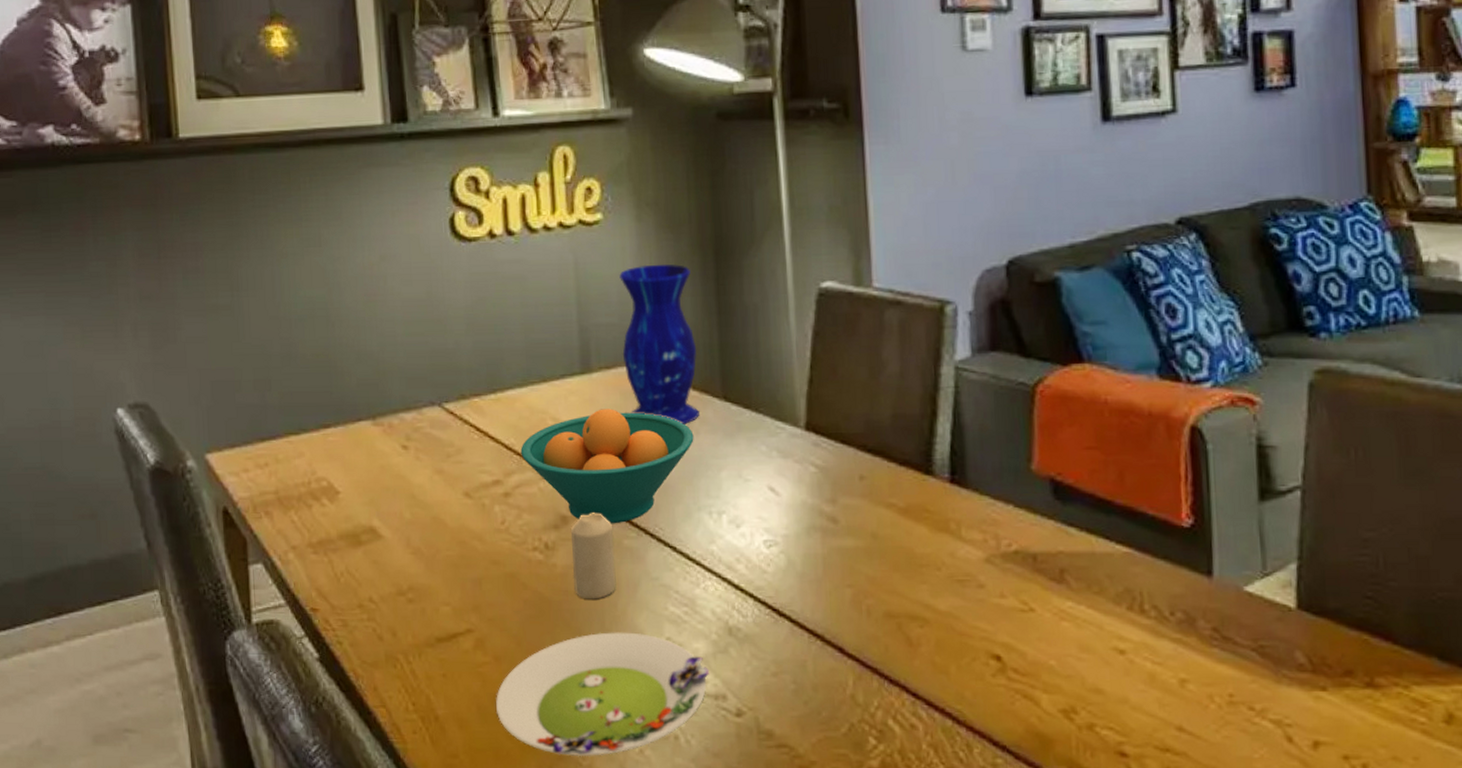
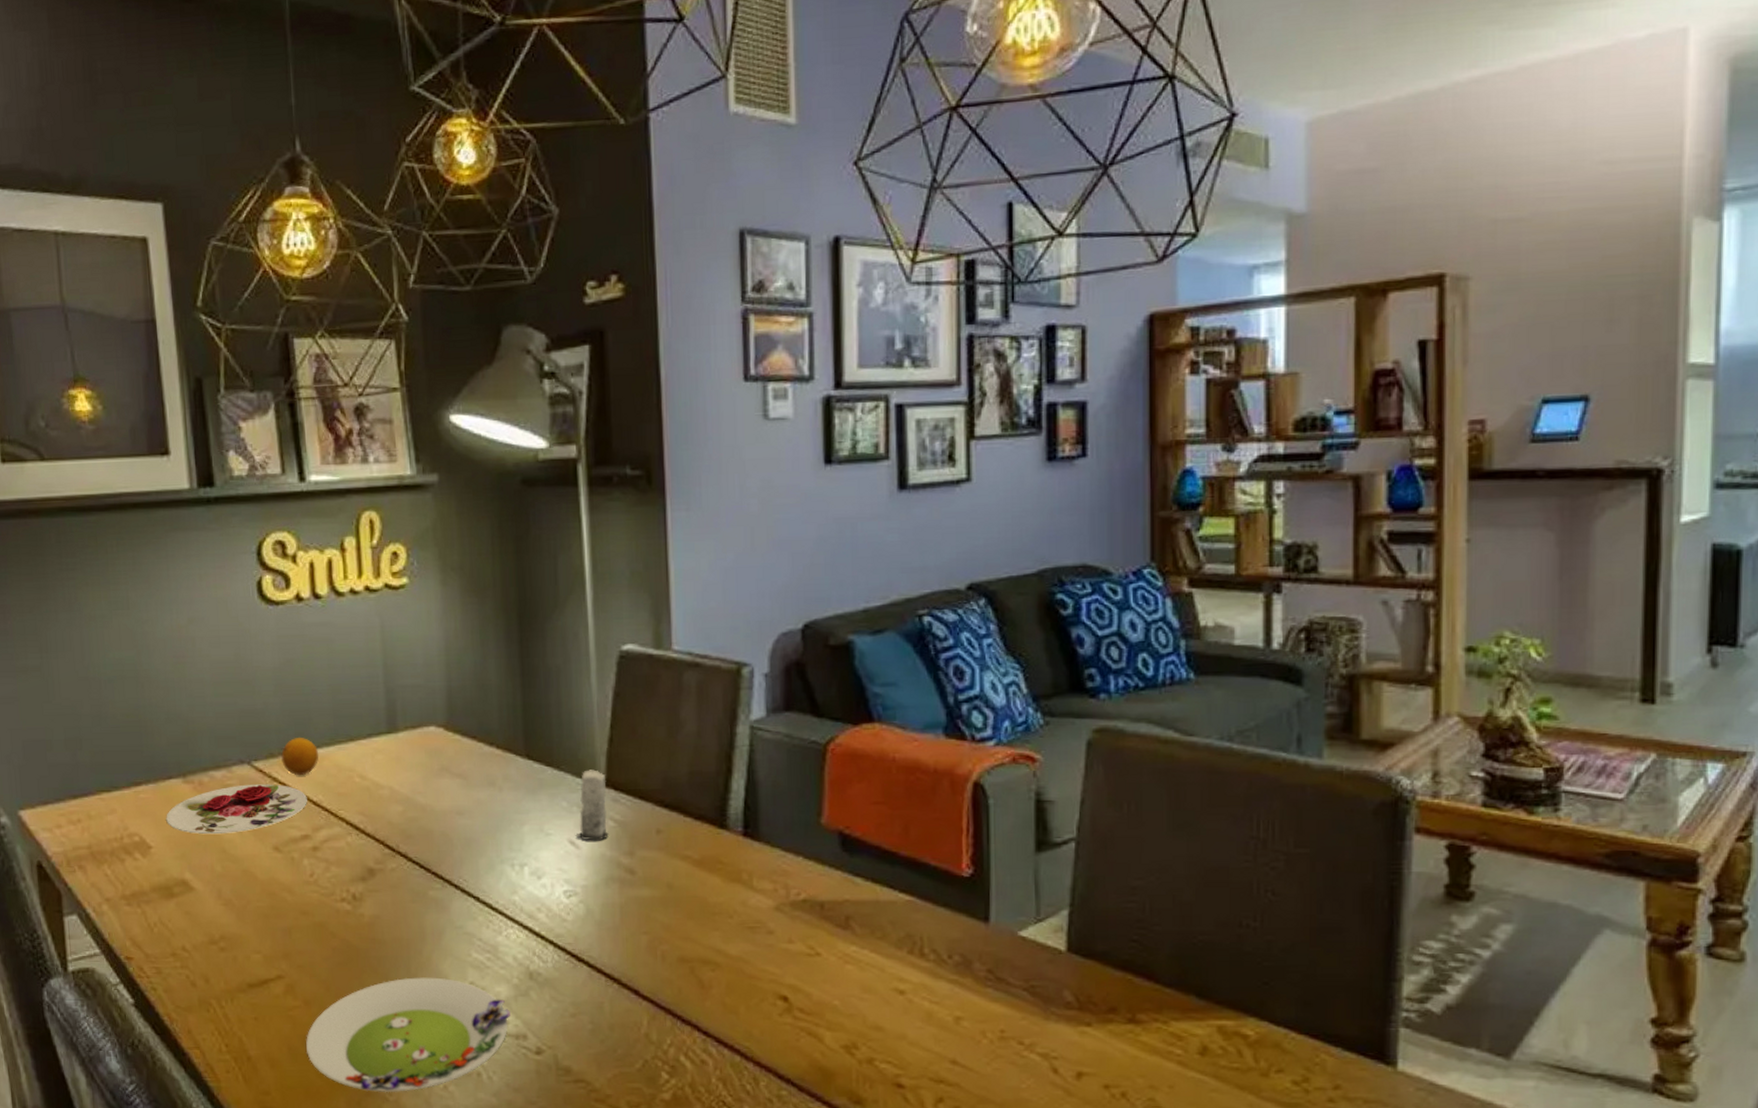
plate: none [355,426,499,480] -> present [166,784,307,835]
fruit: none [472,378,511,418] -> present [281,738,319,776]
fruit bowl: present [520,409,694,524] -> none [328,766,497,876]
candle: present [571,513,616,599] -> none [378,865,422,947]
vase: present [619,264,699,424] -> none [425,628,503,781]
candle: none [775,412,810,488] -> present [575,769,609,841]

